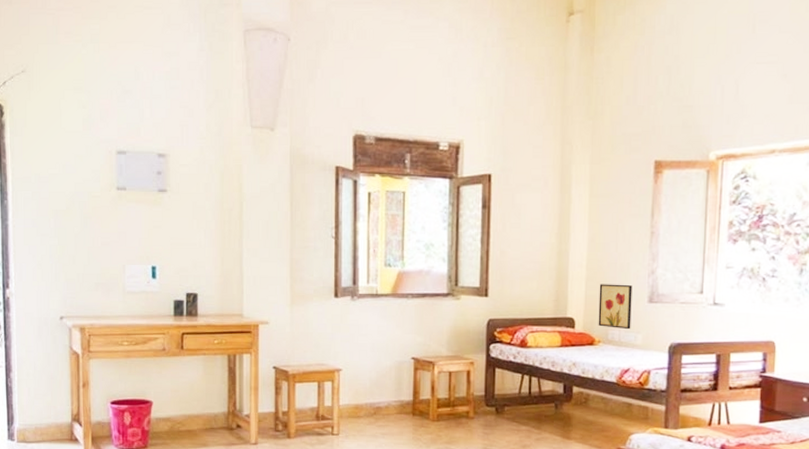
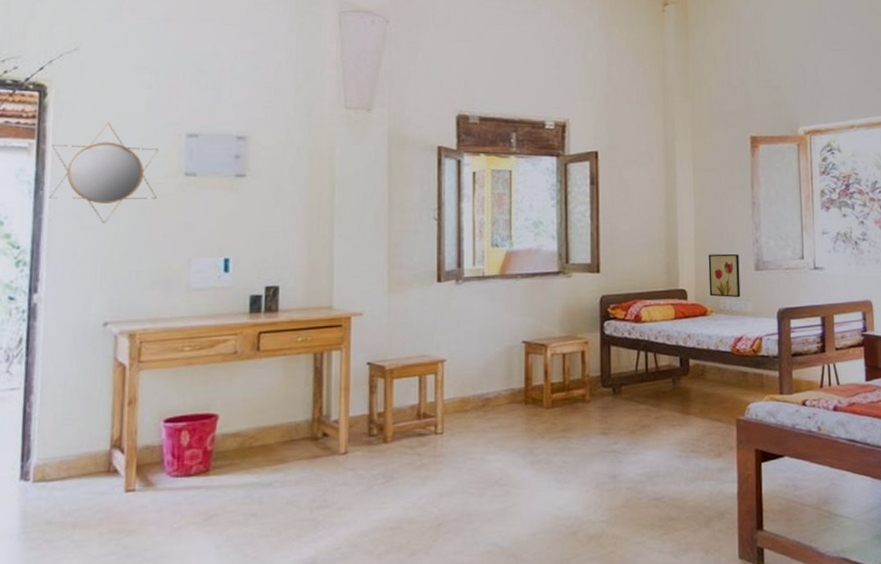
home mirror: none [10,139,95,231] -> present [49,122,159,224]

